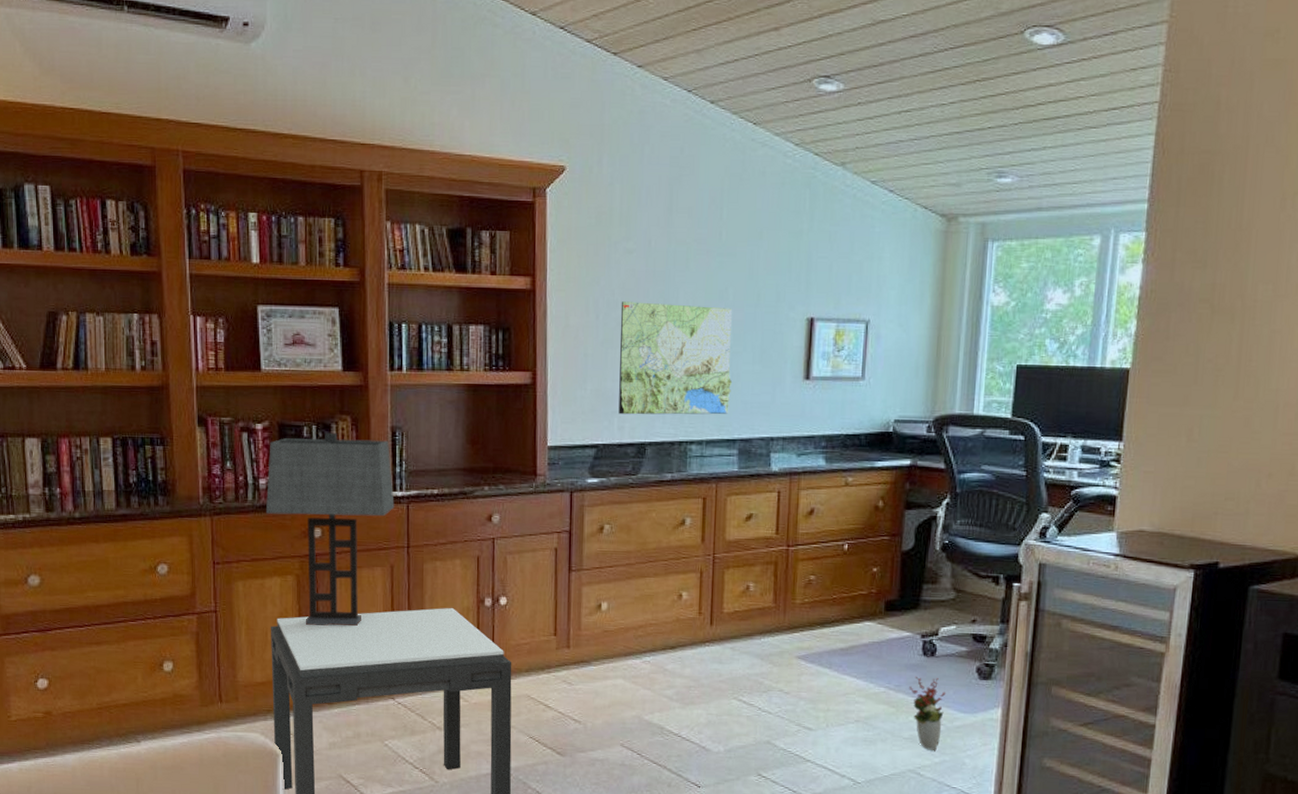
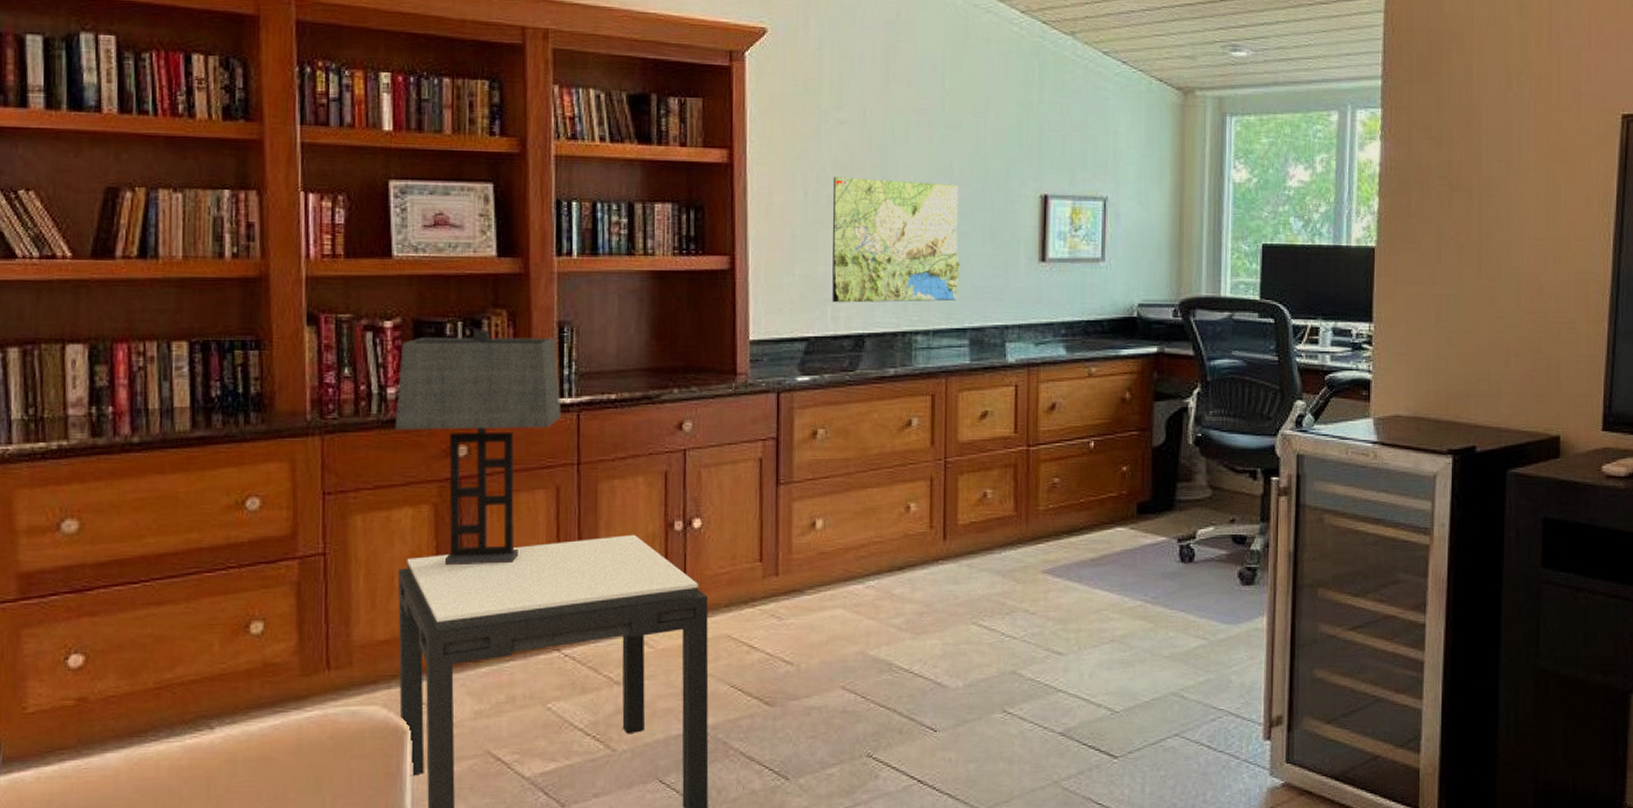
decorative plant: present [909,676,946,751] -> none [1167,585,1208,670]

